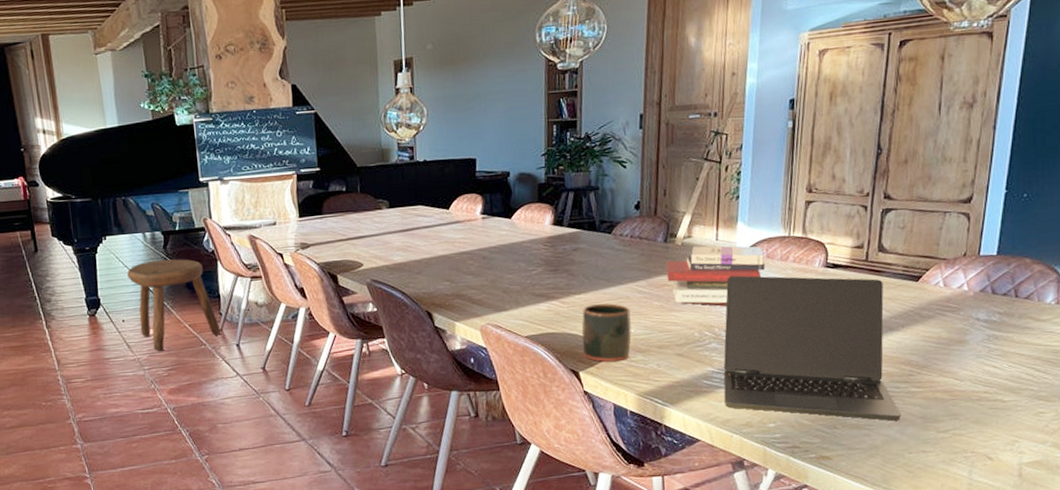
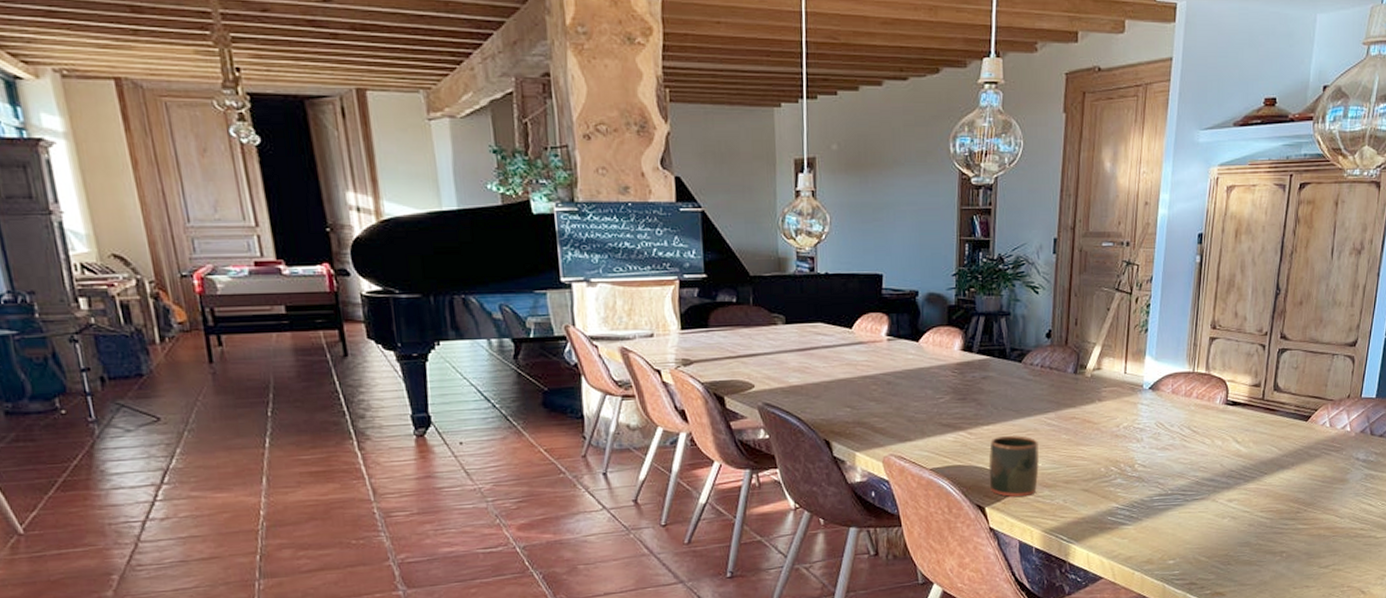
stool: present [127,259,221,351] -> none [466,372,585,480]
books: present [666,245,766,306] -> none [1075,378,1170,441]
laptop: present [723,275,902,421] -> none [1127,410,1289,557]

